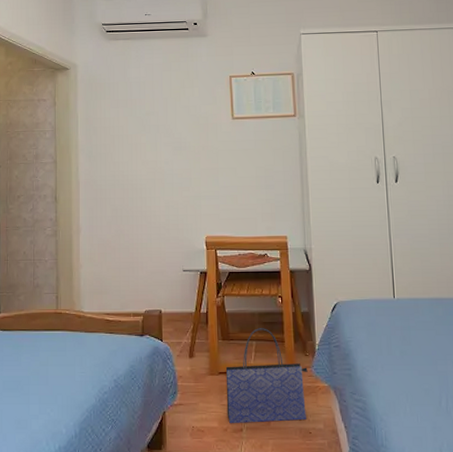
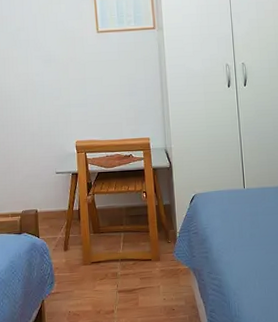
tote bag: present [225,328,308,424] -> none [97,220,170,307]

